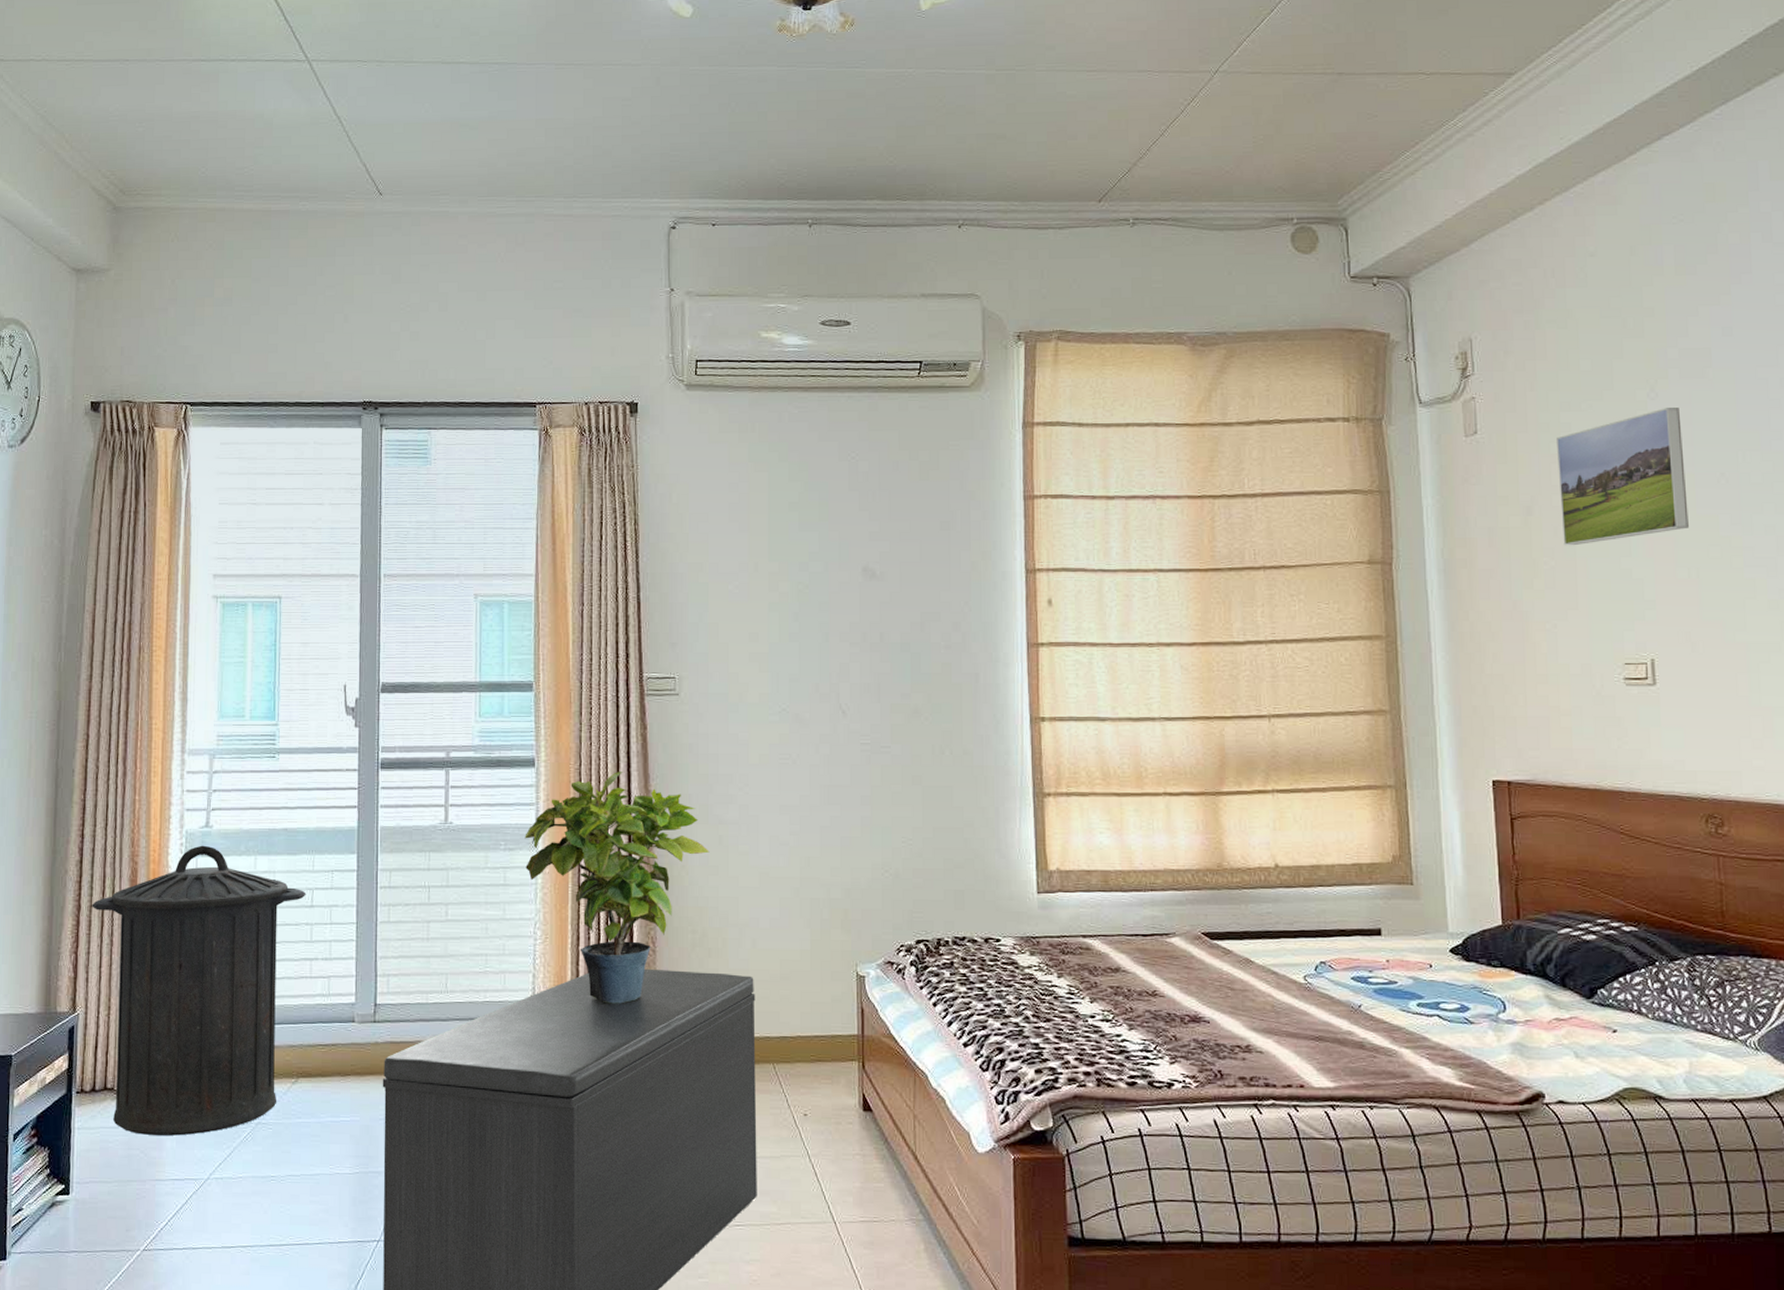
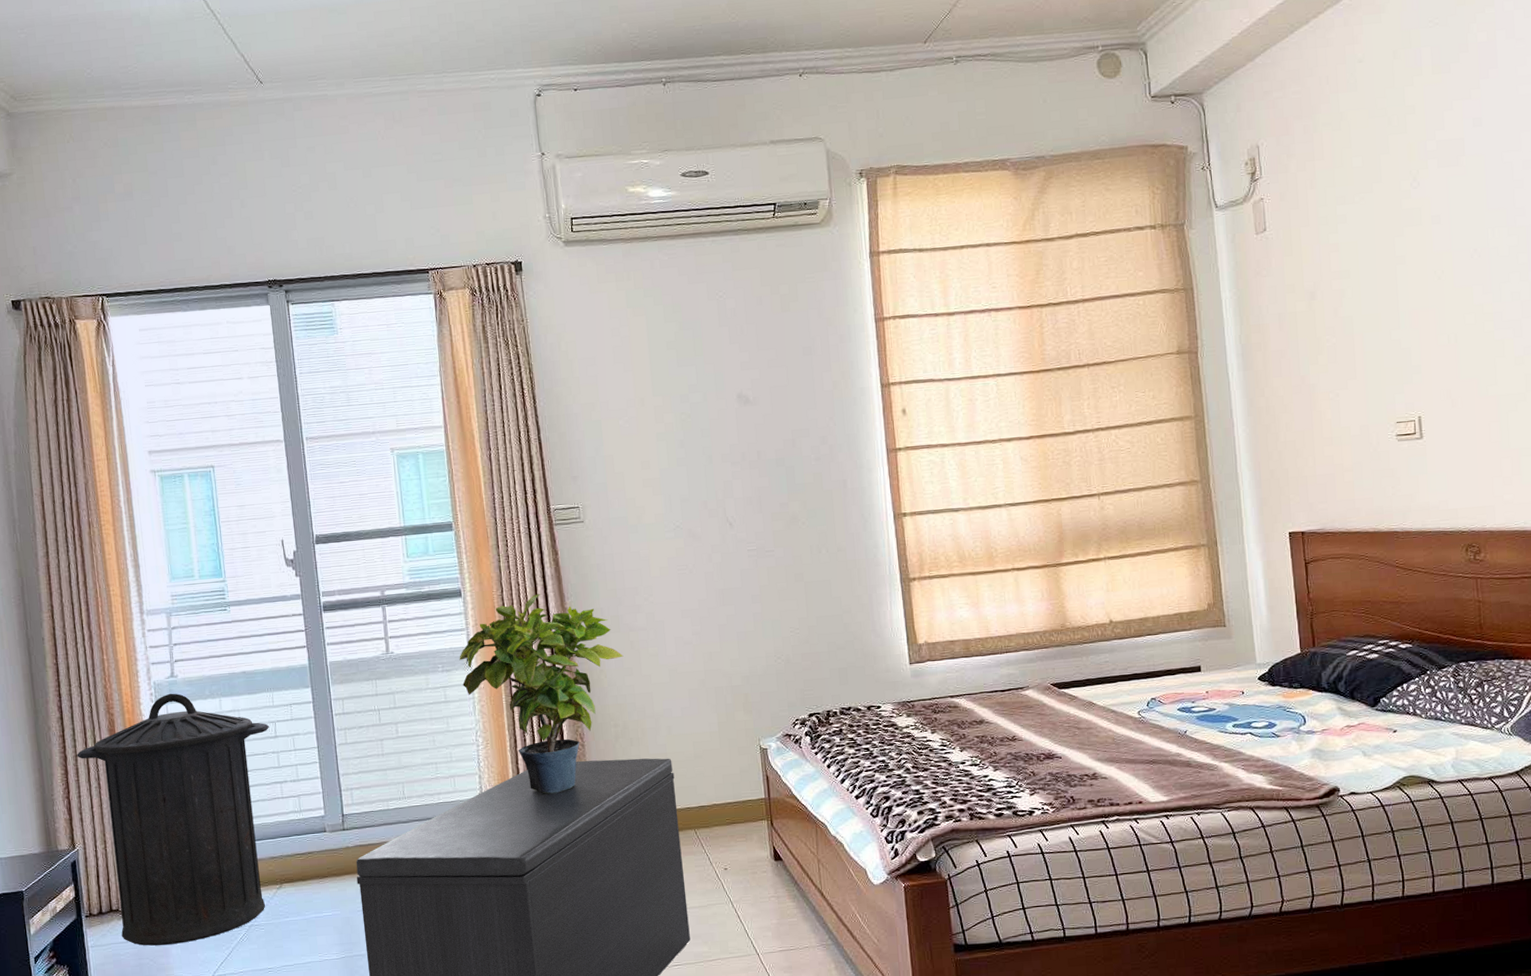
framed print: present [1557,408,1689,546] -> none [1334,194,1448,324]

